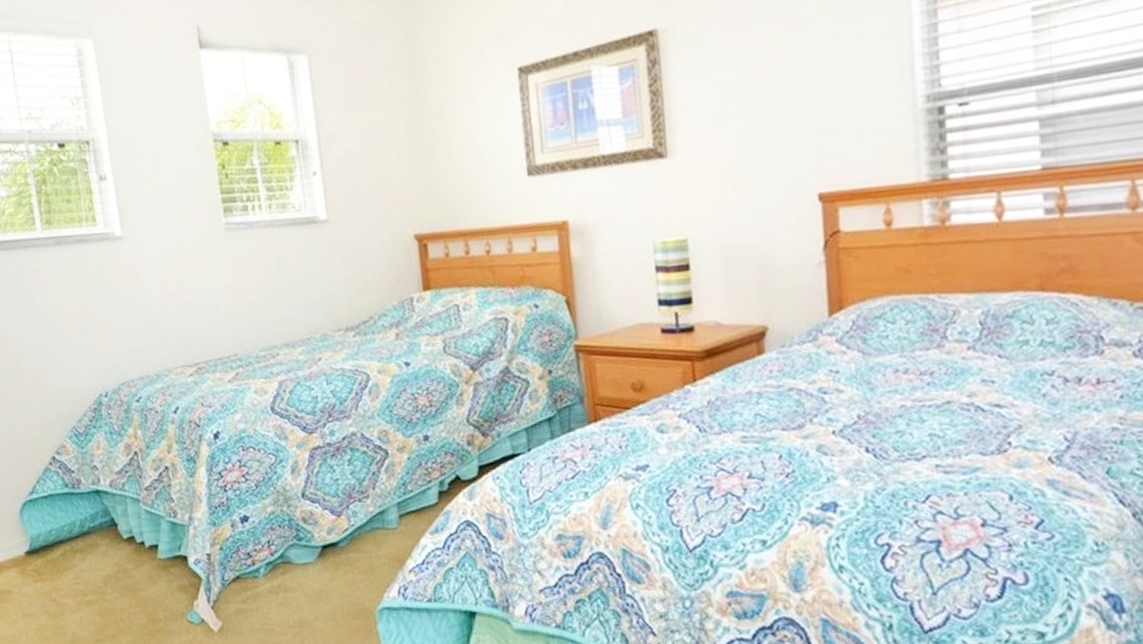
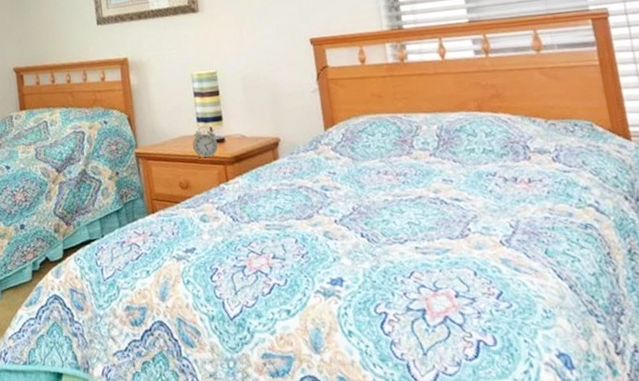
alarm clock: none [650,311,685,352] -> present [192,126,219,158]

